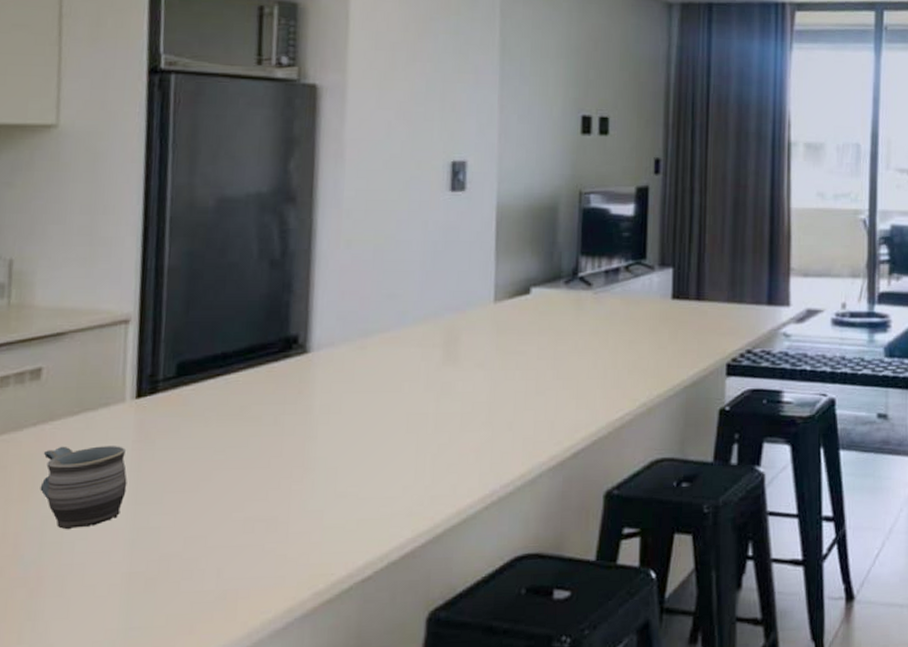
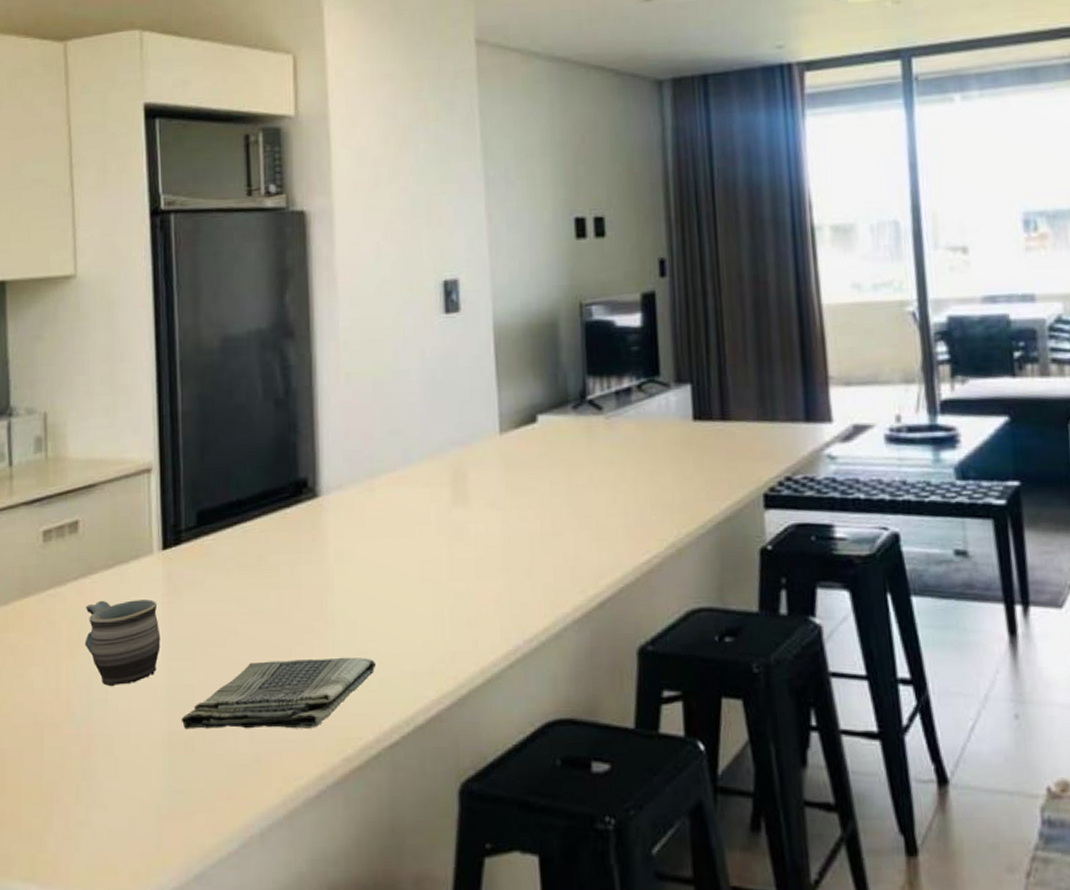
dish towel: none [143,500,354,570] -> present [181,657,375,730]

